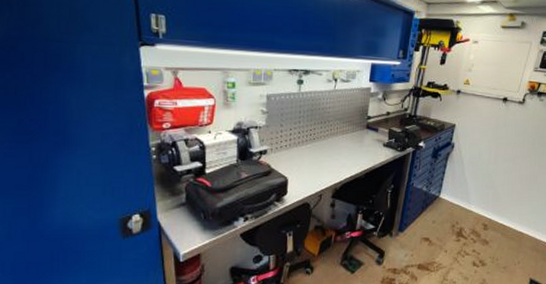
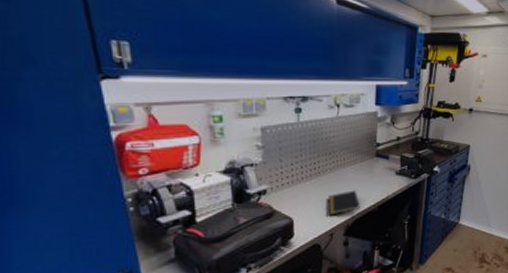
notepad: none [320,157,349,179] -> present [328,190,360,216]

